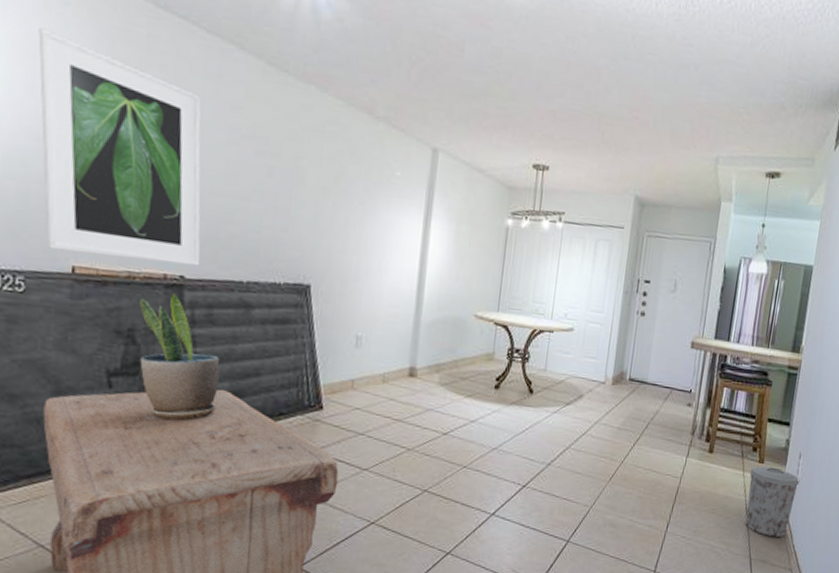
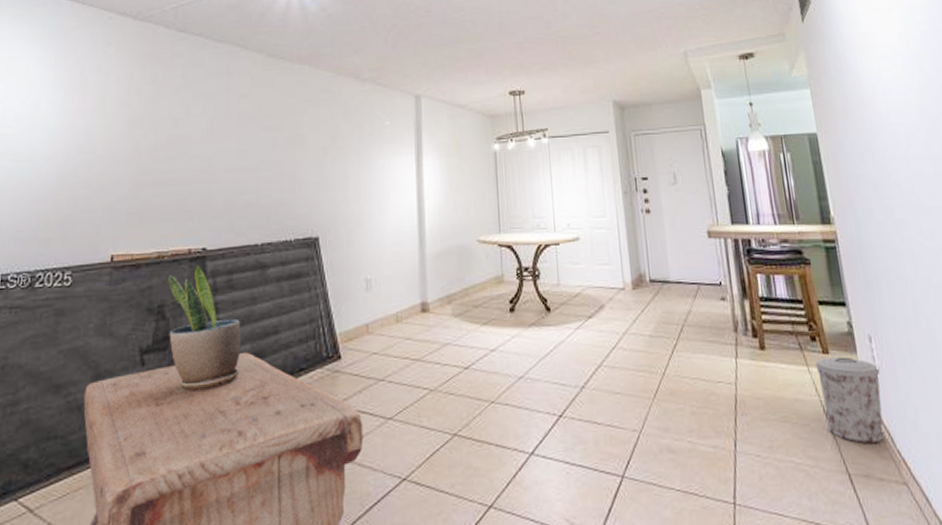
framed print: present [38,28,201,266] -> none [88,66,220,243]

